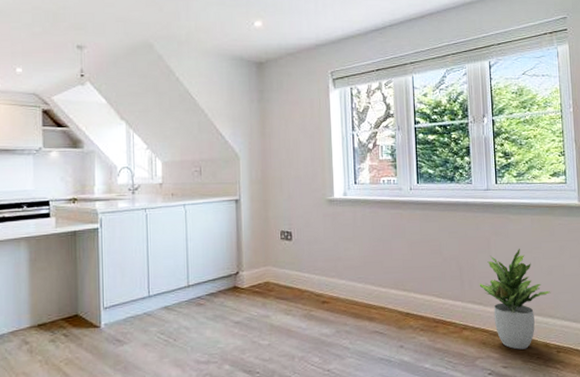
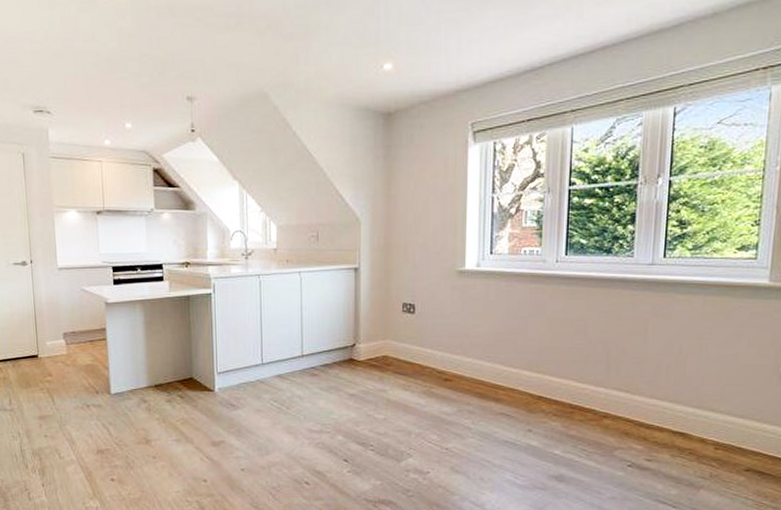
potted plant: present [479,249,551,350] -> none [628,333,717,443]

